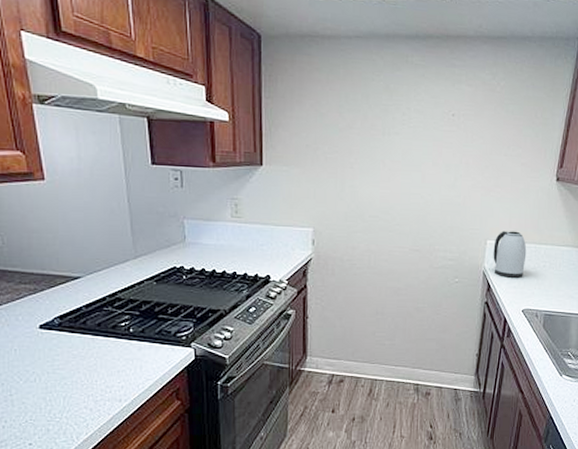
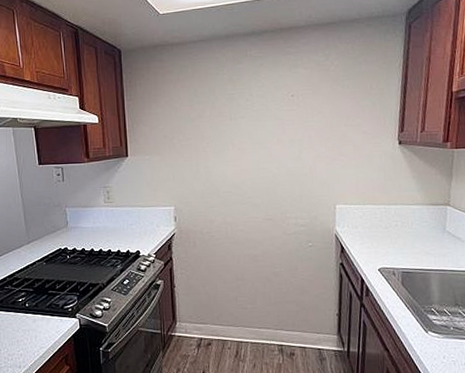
kettle: present [493,231,527,278] -> none [343,194,377,239]

